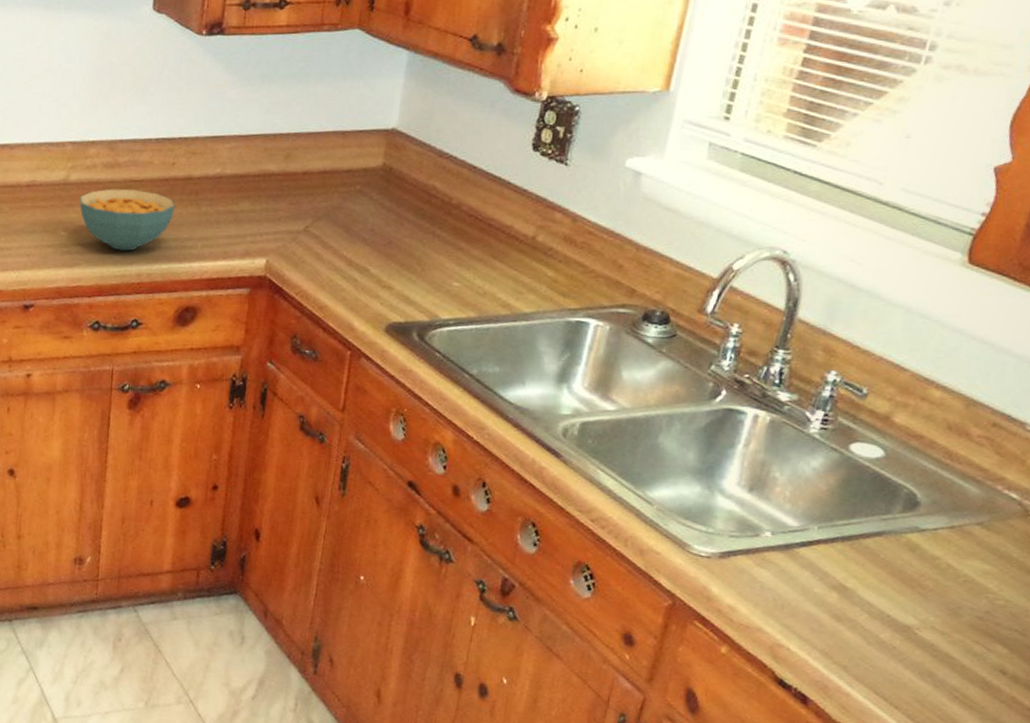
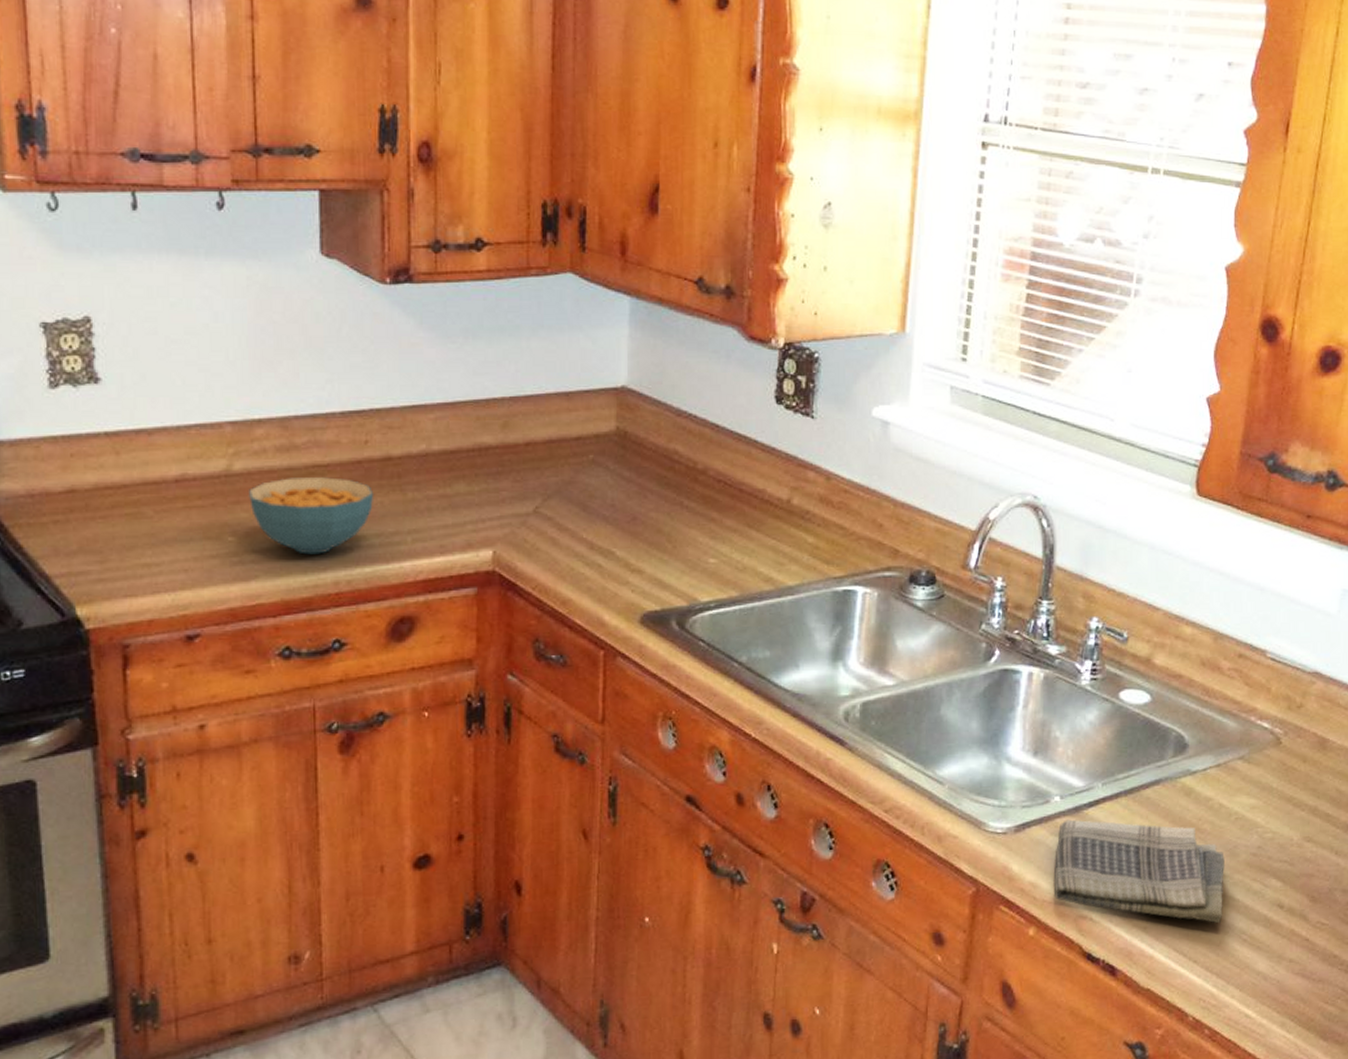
dish towel: none [752,554,945,677] -> present [1053,819,1226,924]

